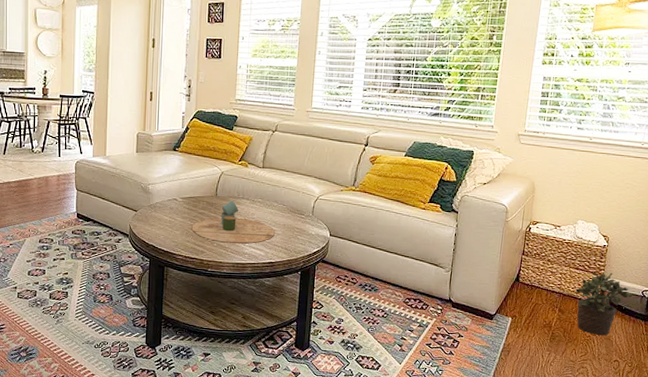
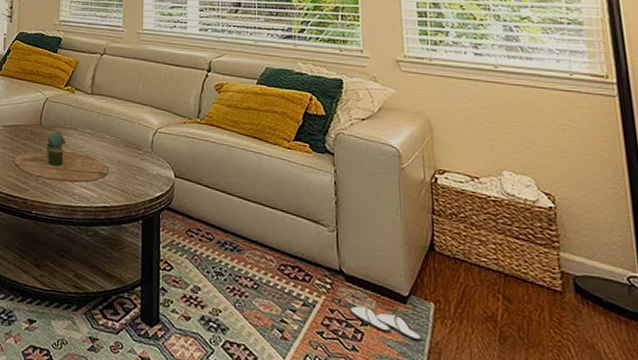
slippers: none [452,324,500,344] -> present [349,306,423,341]
potted plant: present [575,272,633,336] -> none [522,245,614,342]

